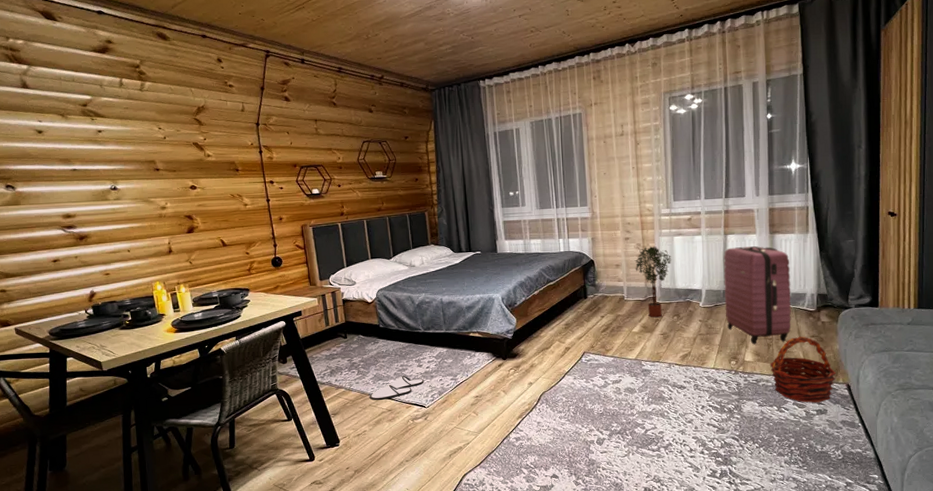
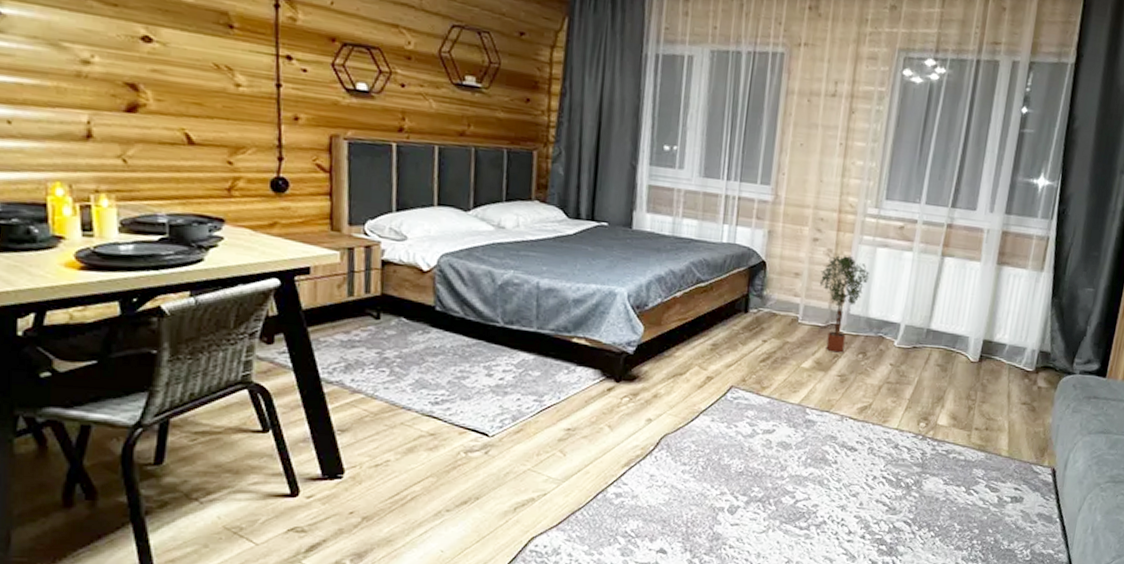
slippers: present [370,375,424,400] -> none [403,385,493,418]
suitcase: present [723,246,792,345] -> none [923,274,1015,406]
basket: present [770,336,836,403] -> none [966,401,1043,488]

